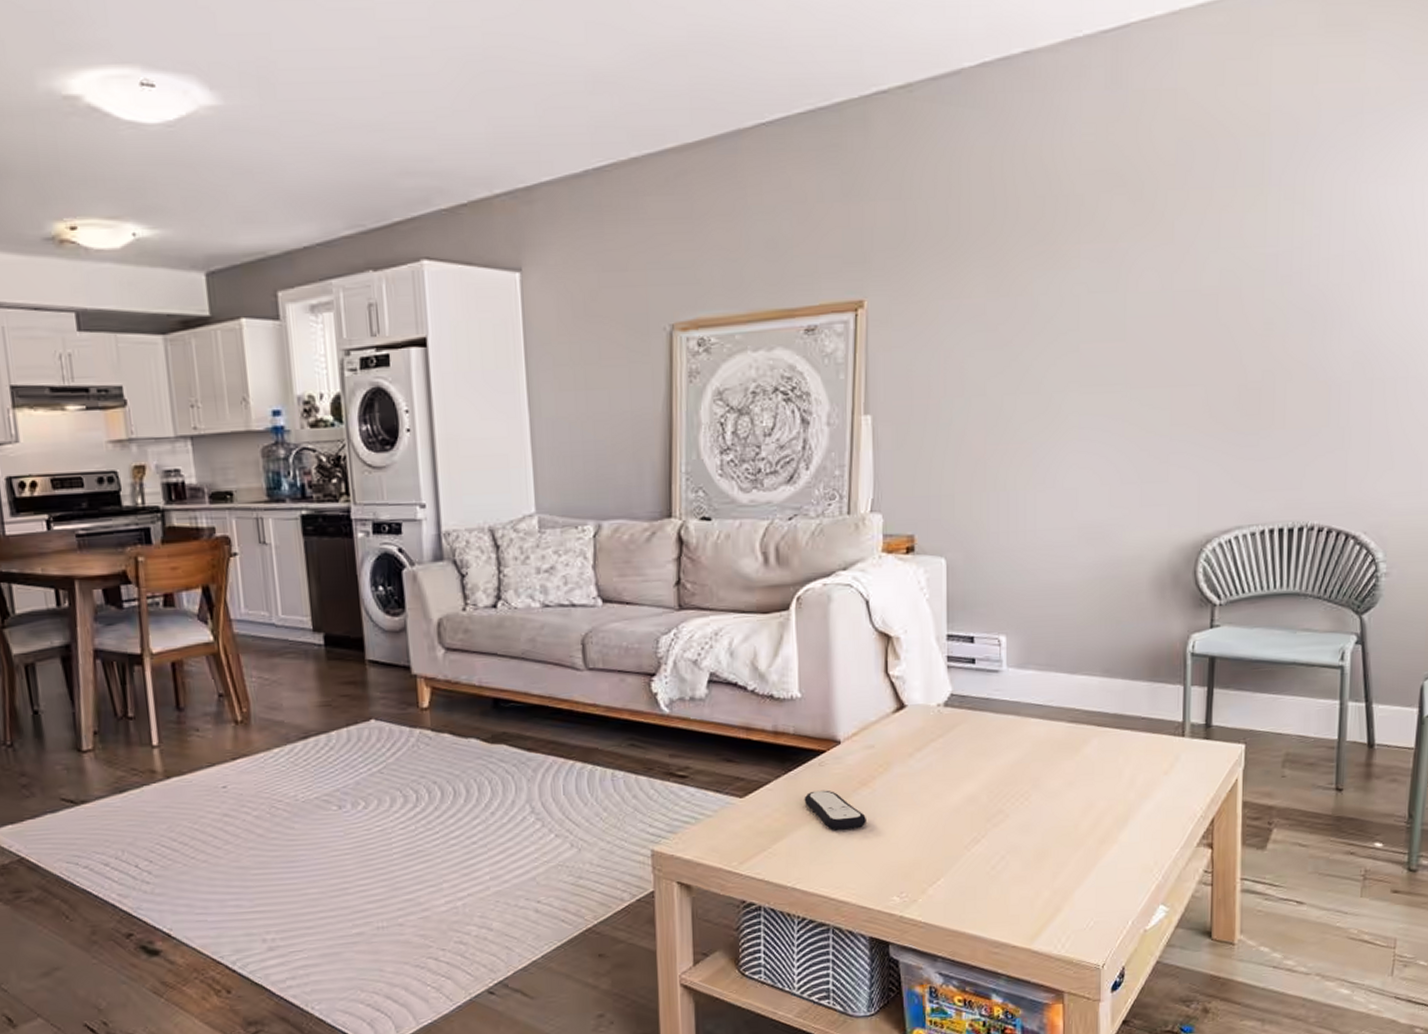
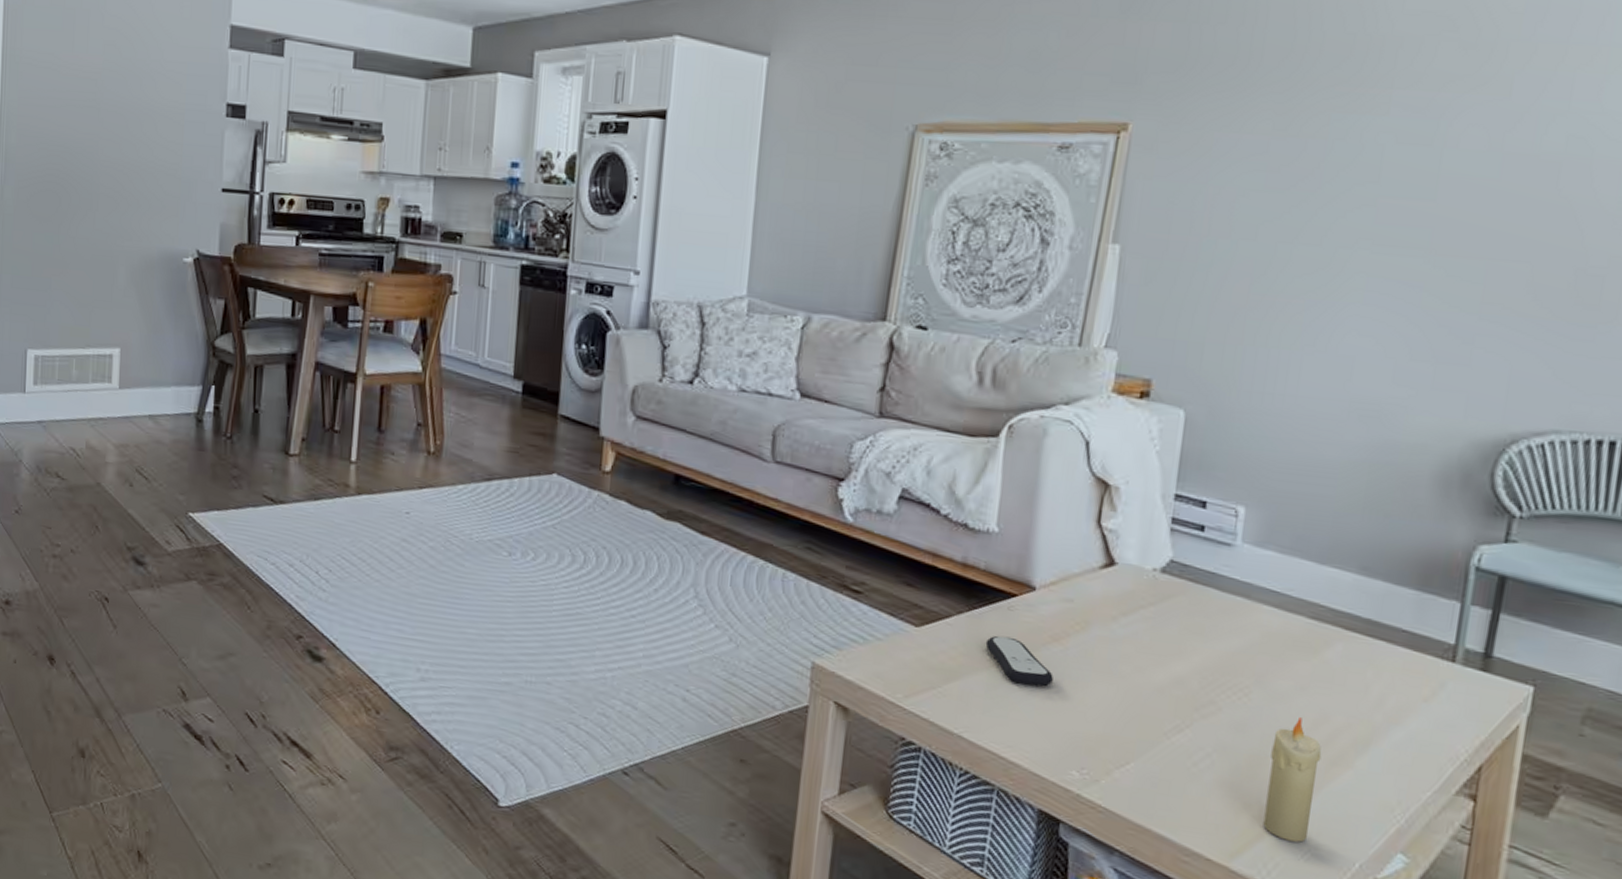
candle: none [1053,809,1092,915] -> present [1263,717,1322,843]

